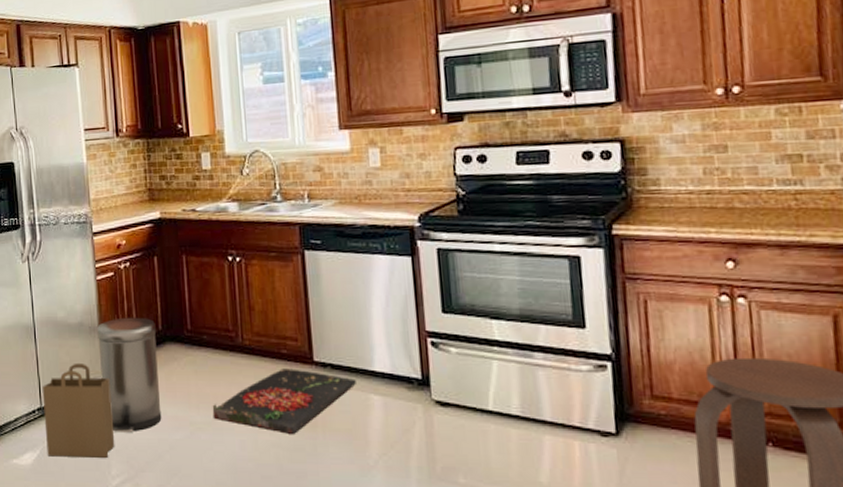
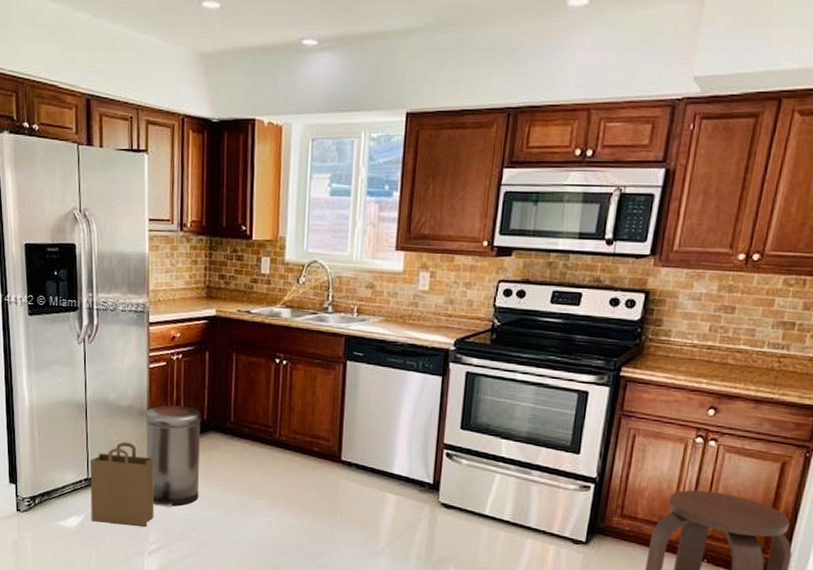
doormat: present [212,369,356,434] -> none [245,464,376,520]

